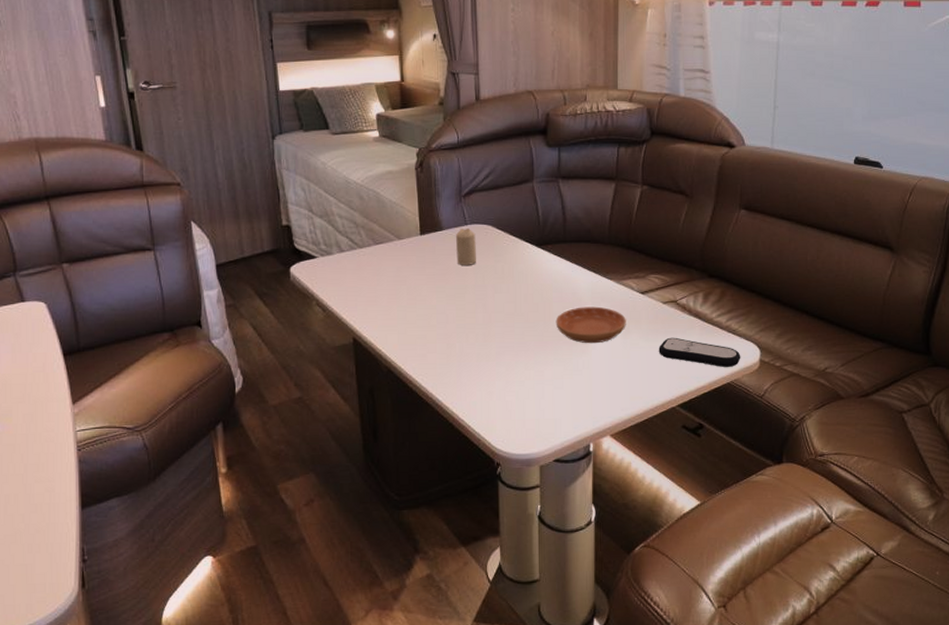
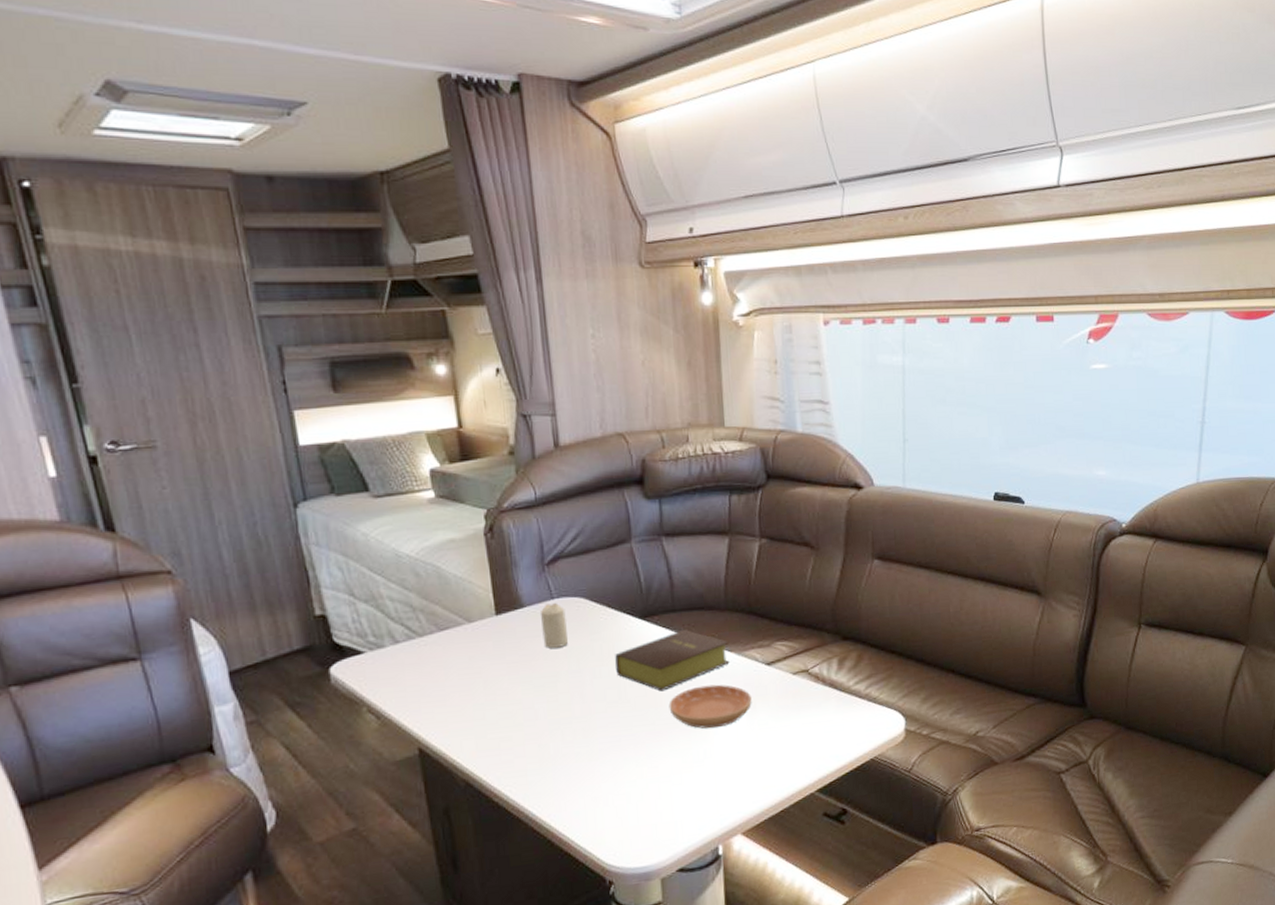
bible: none [514,257,610,309] -> present [615,629,730,691]
remote control: present [658,337,741,368] -> none [791,712,884,742]

